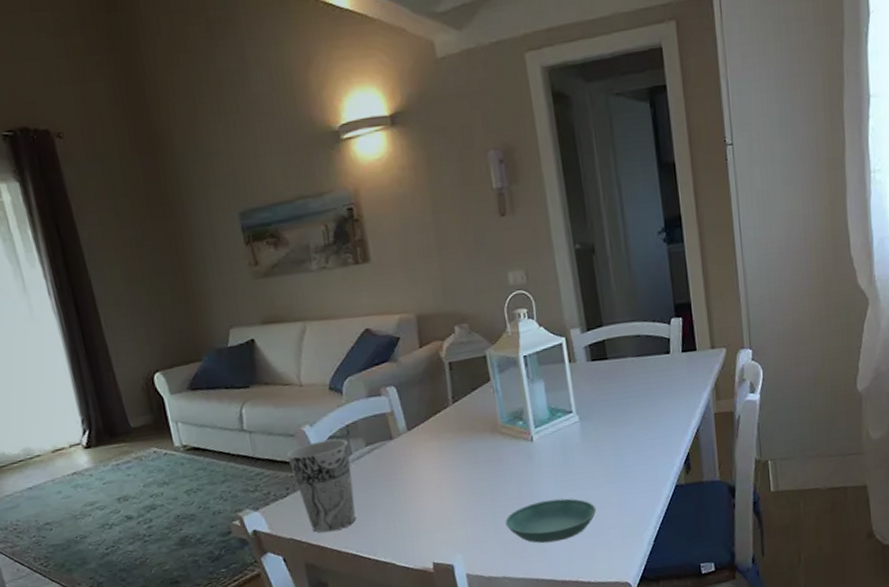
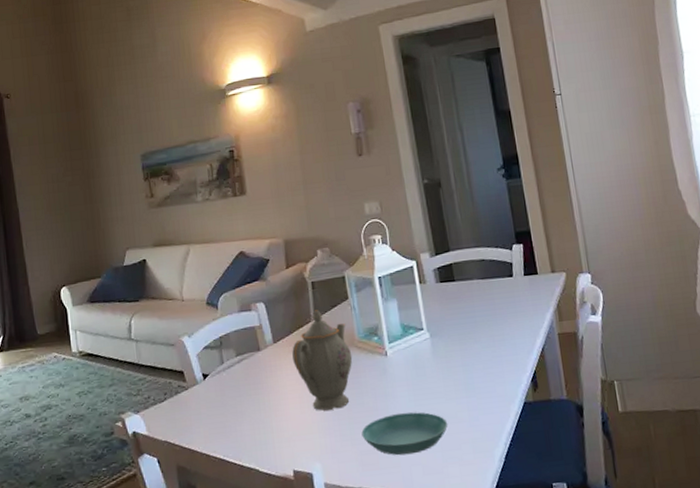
cup: present [286,439,356,533] -> none [167,349,225,437]
teapot: none [428,393,496,501] -> present [292,310,353,411]

